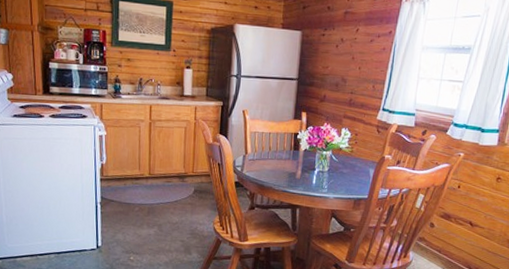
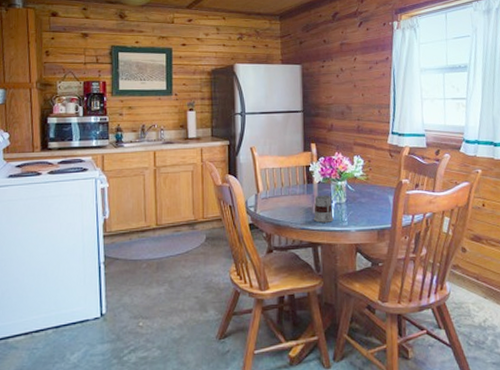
mug: none [295,162,315,188] -> present [313,195,334,223]

